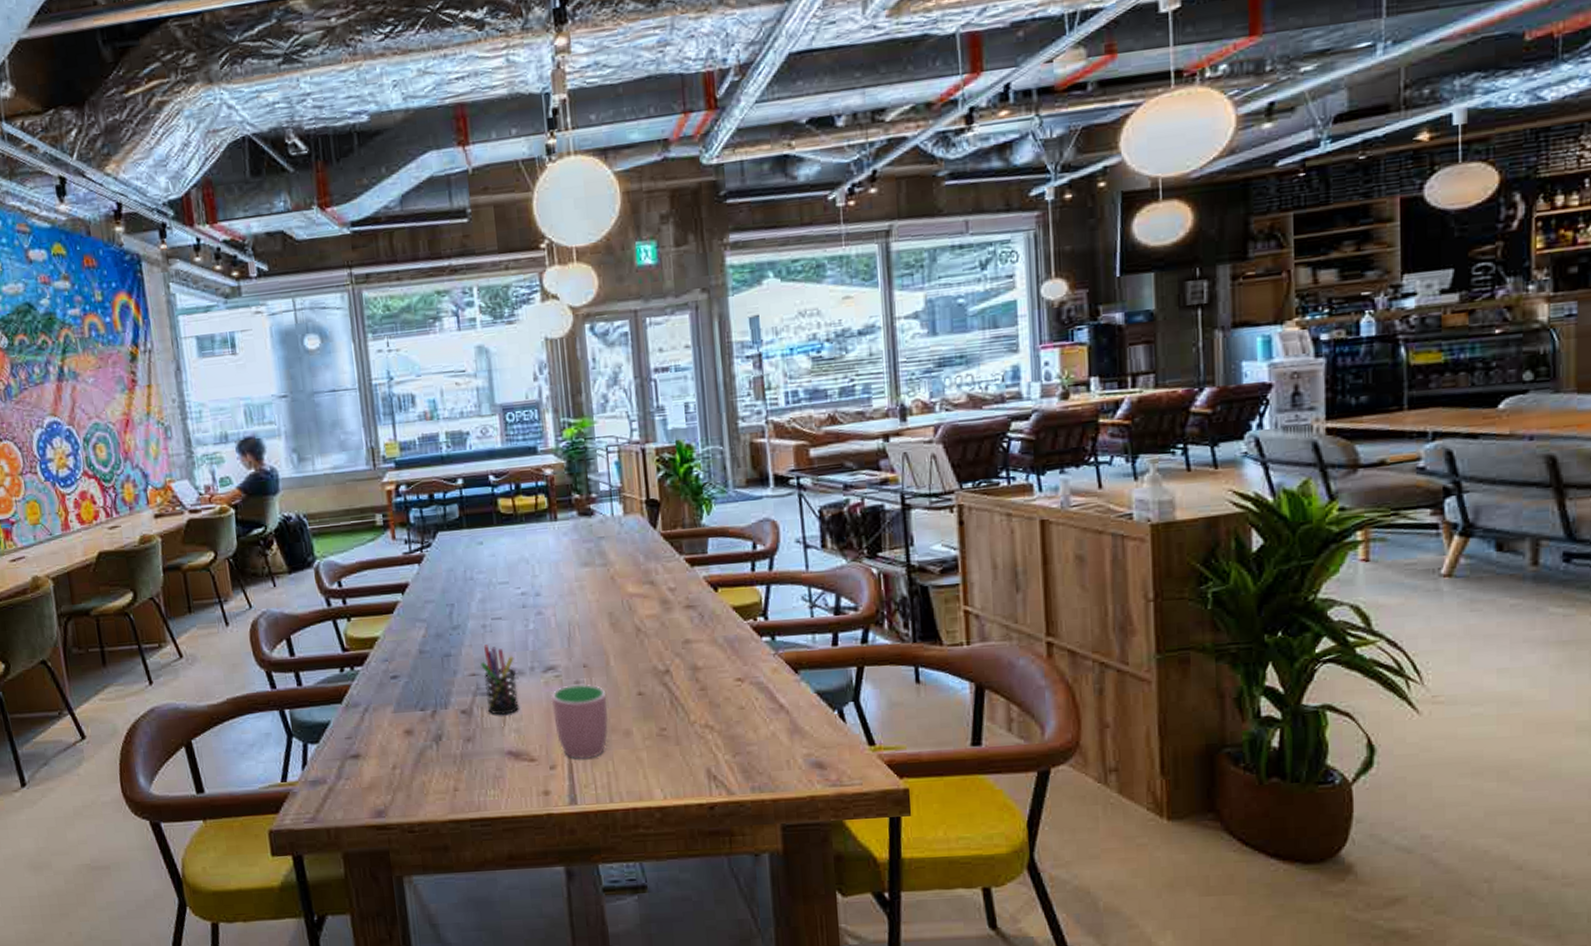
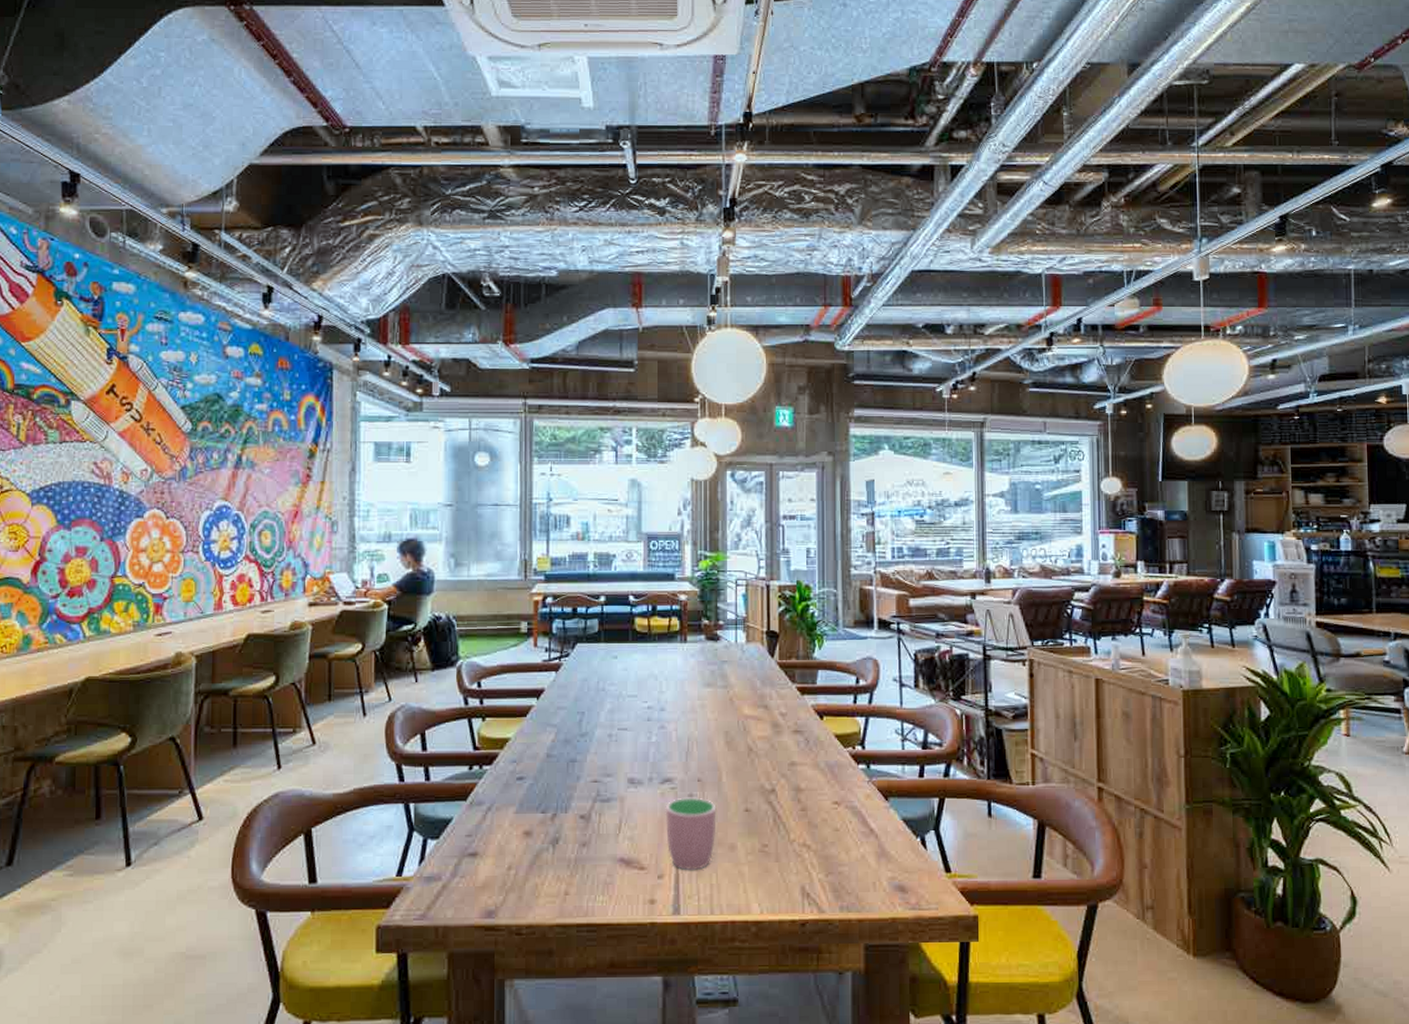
pen holder: present [481,645,519,716] -> none [603,753,635,823]

